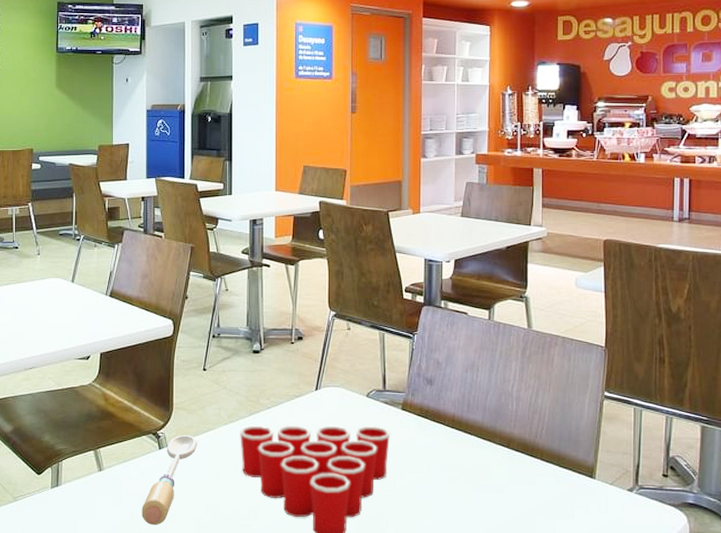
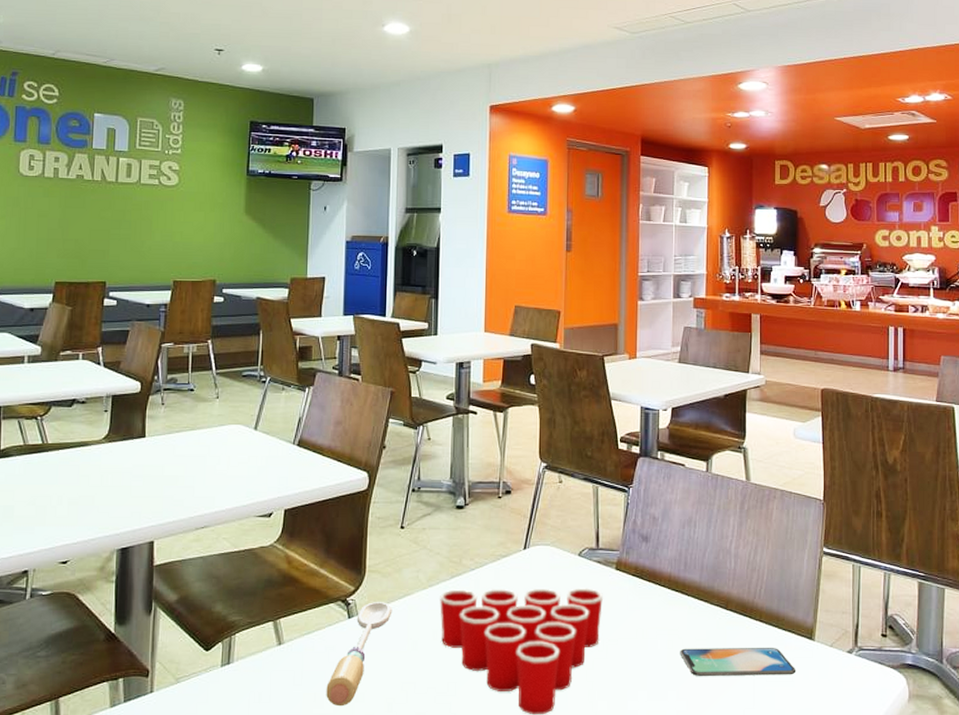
smartphone: none [463,483,577,510] -> present [680,647,797,676]

